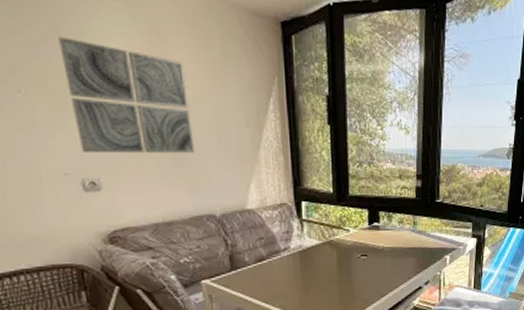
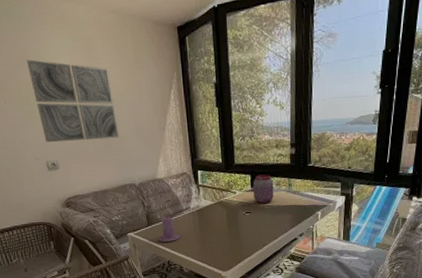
candle: none [245,255,274,292] -> present [158,214,180,242]
jar: none [371,210,396,245] -> present [253,174,274,204]

